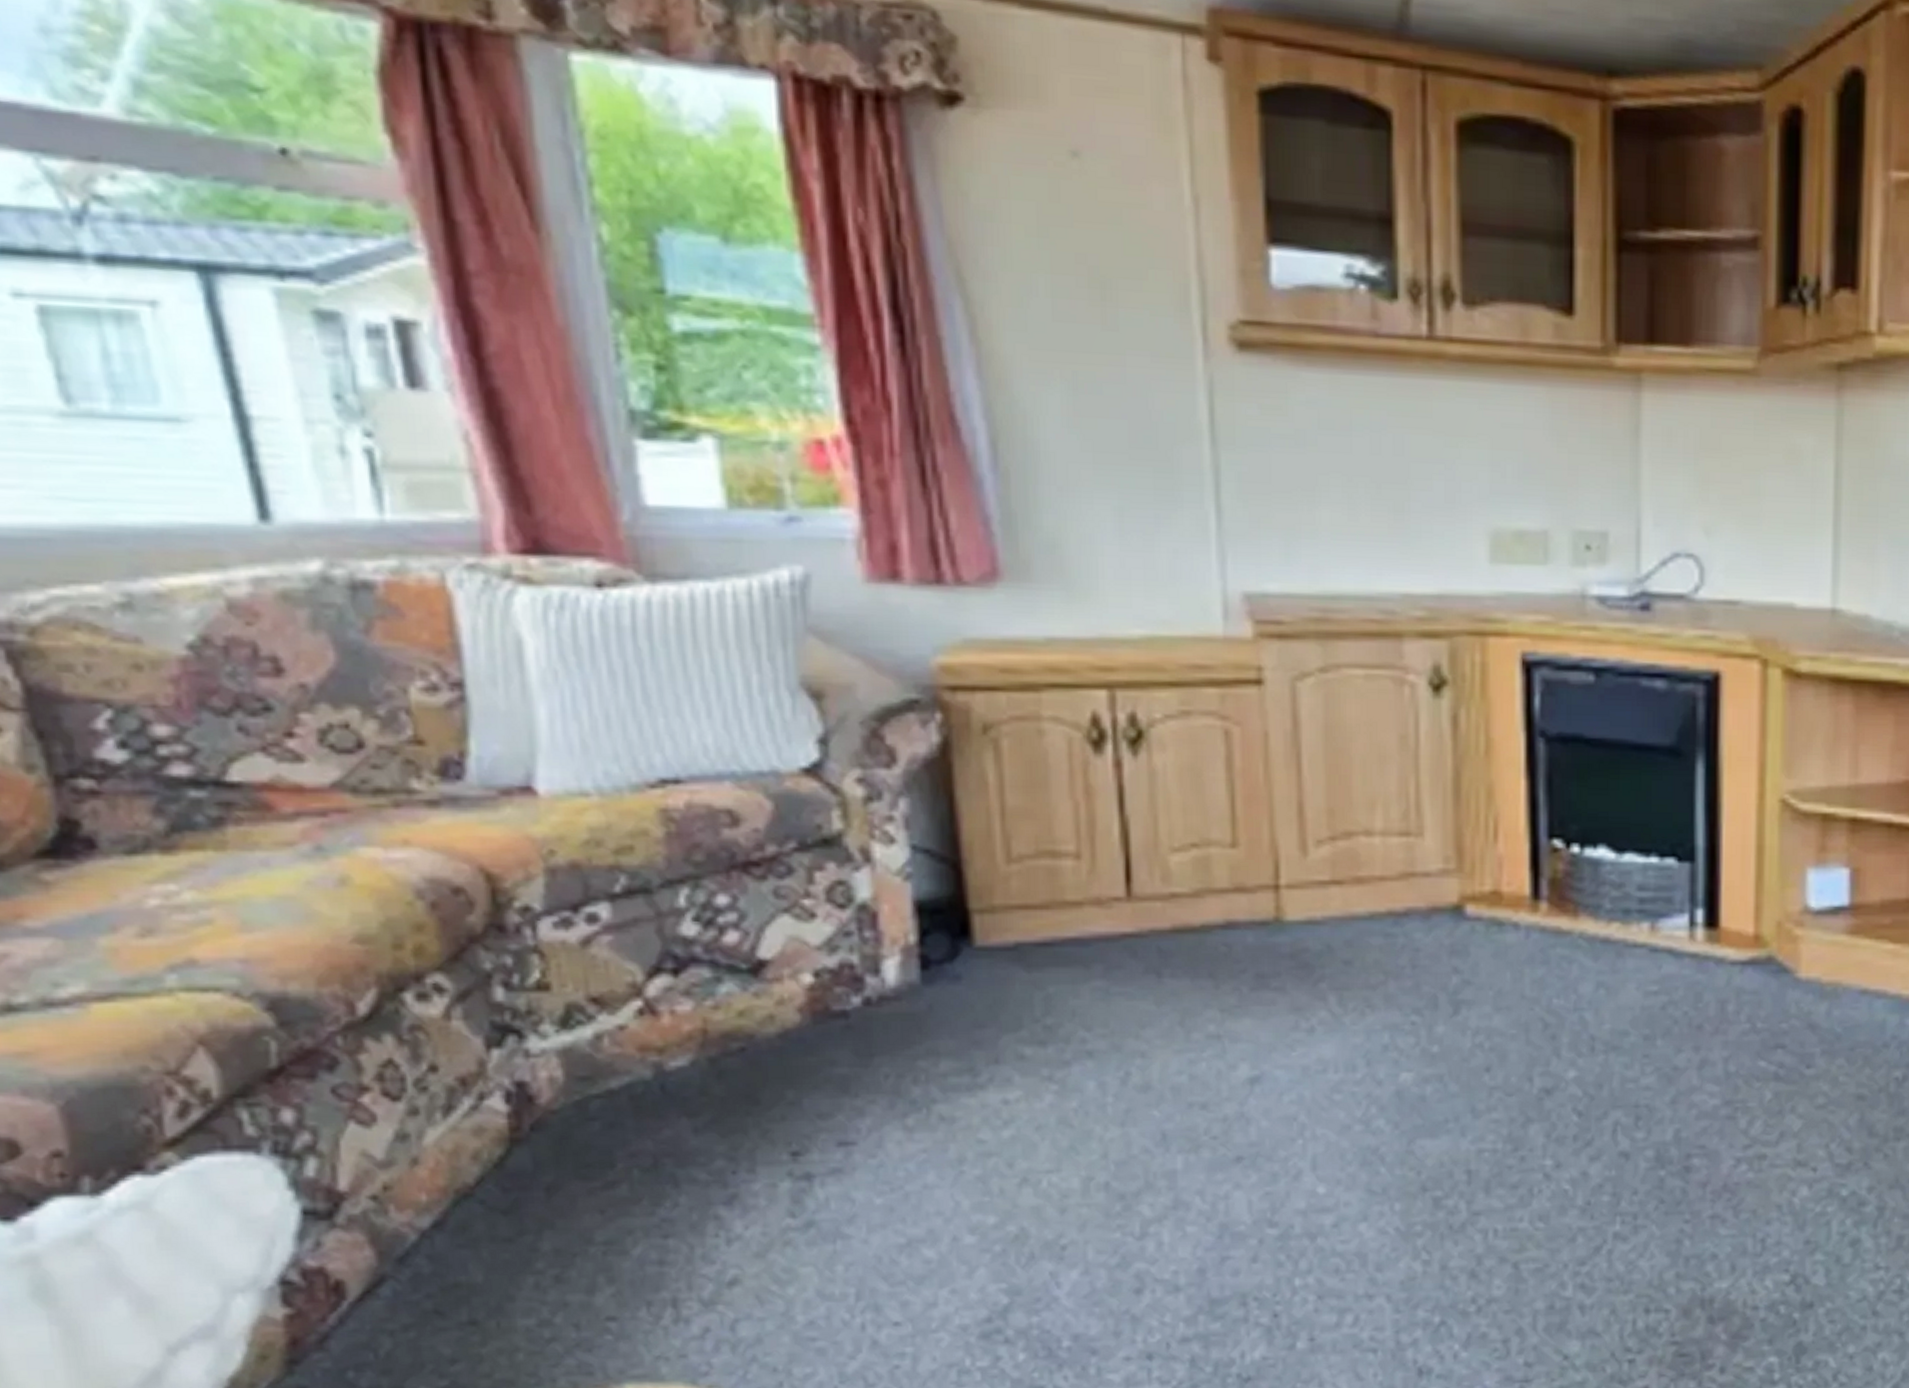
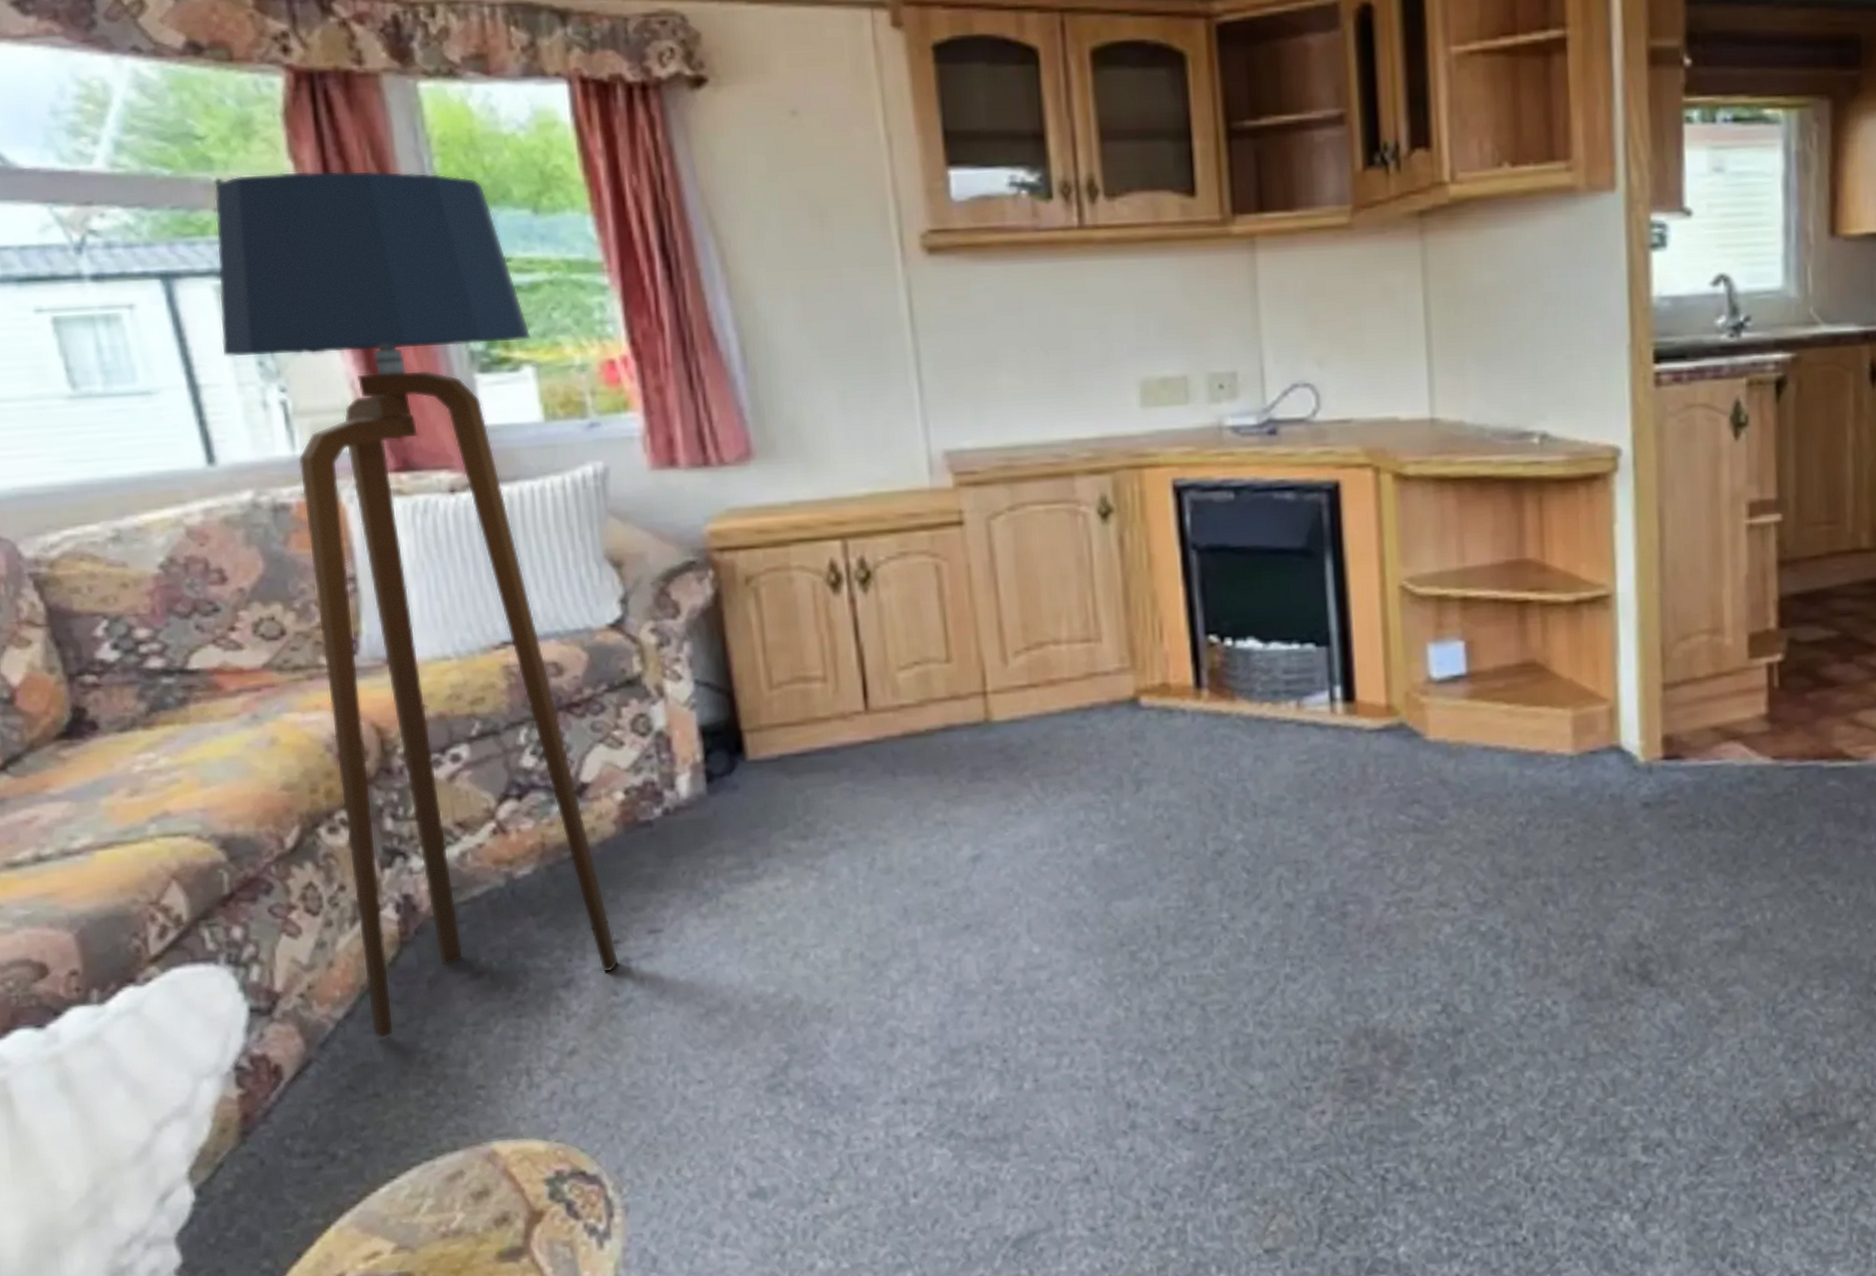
floor lamp: none [276,146,798,1256] -> present [214,170,619,1039]

